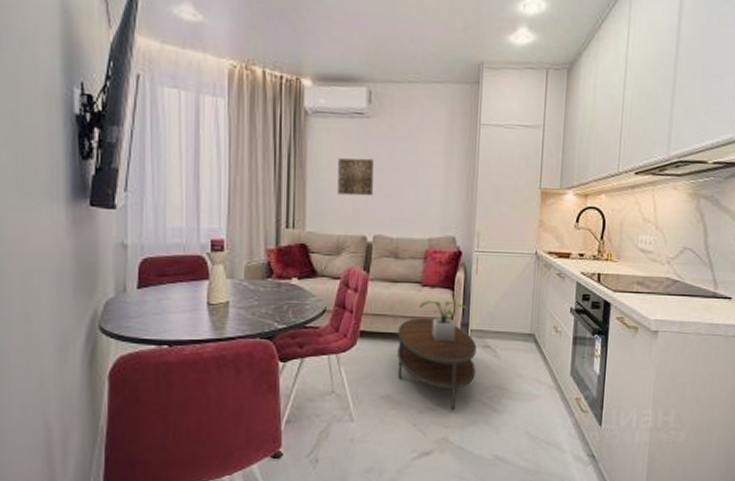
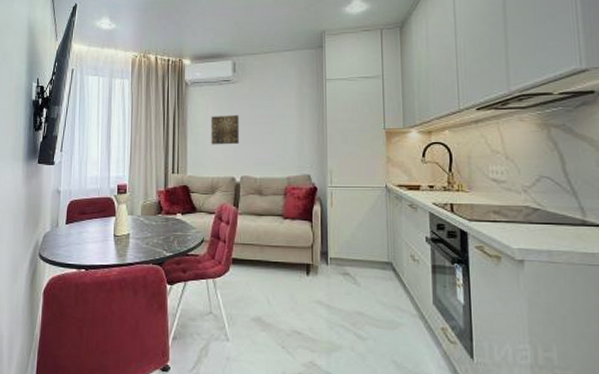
coffee table: present [397,318,477,411] -> none [265,247,337,335]
potted plant: present [419,300,468,342] -> none [282,231,326,270]

